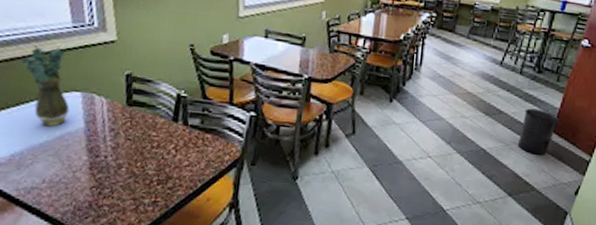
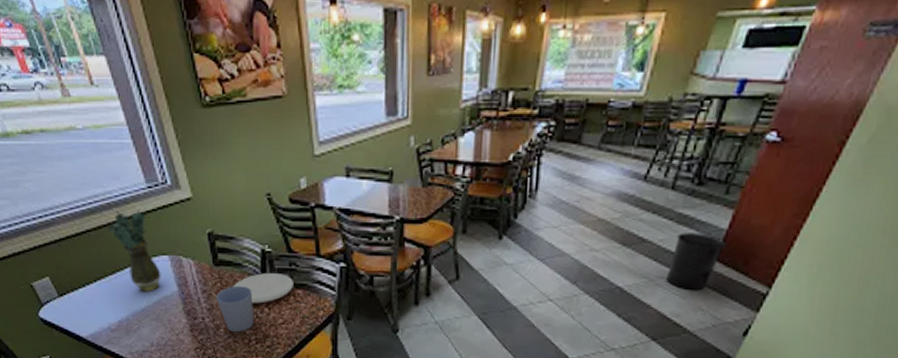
dixie cup: none [123,126,162,173] -> present [216,285,254,333]
plate: none [143,116,204,145] -> present [233,273,293,304]

